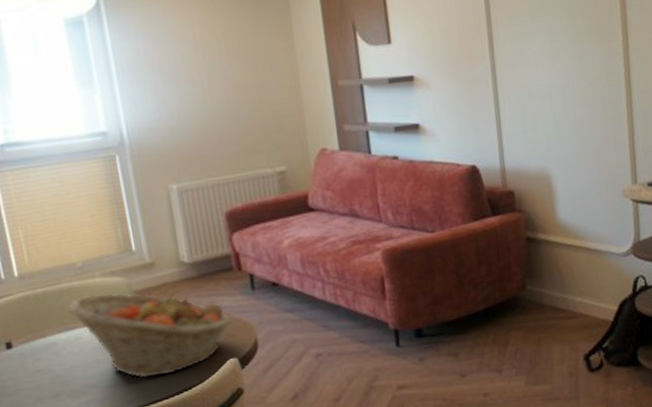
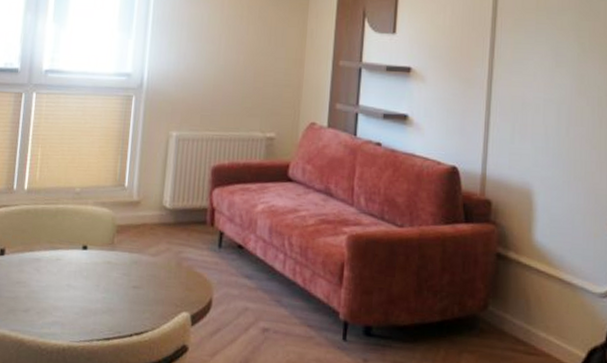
fruit basket: present [67,293,233,379] -> none [57,221,194,315]

